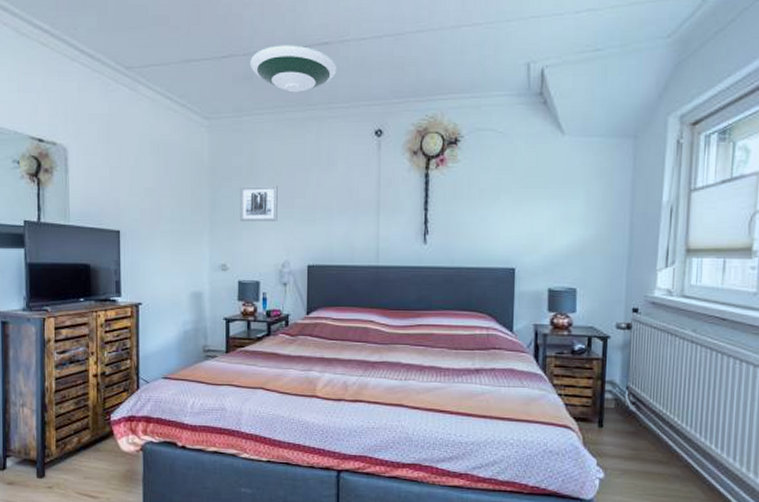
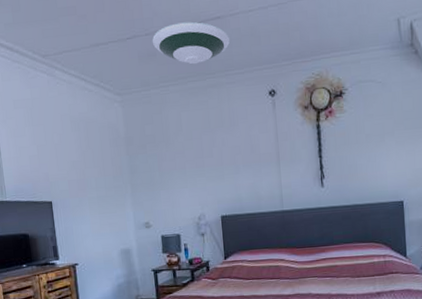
wall art: present [240,185,278,222] -> none [154,148,191,184]

